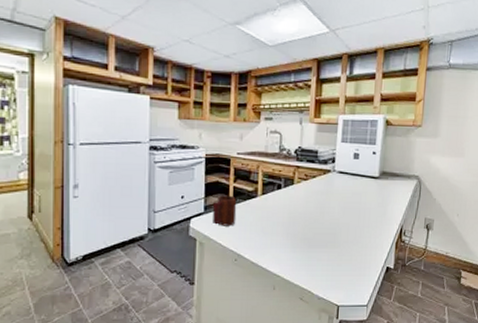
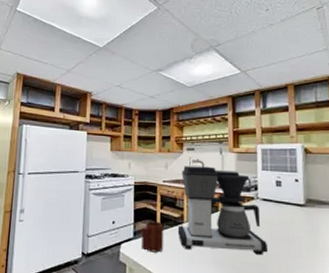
coffee maker: none [251,137,339,226] -> present [177,166,267,256]

